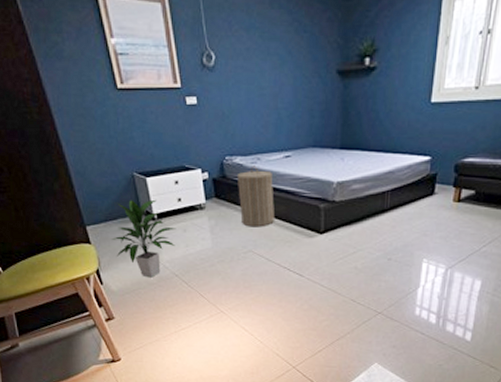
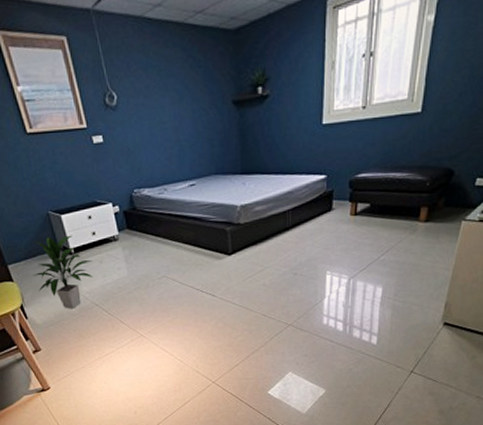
laundry hamper: present [236,165,274,227] -> none [146,196,184,254]

